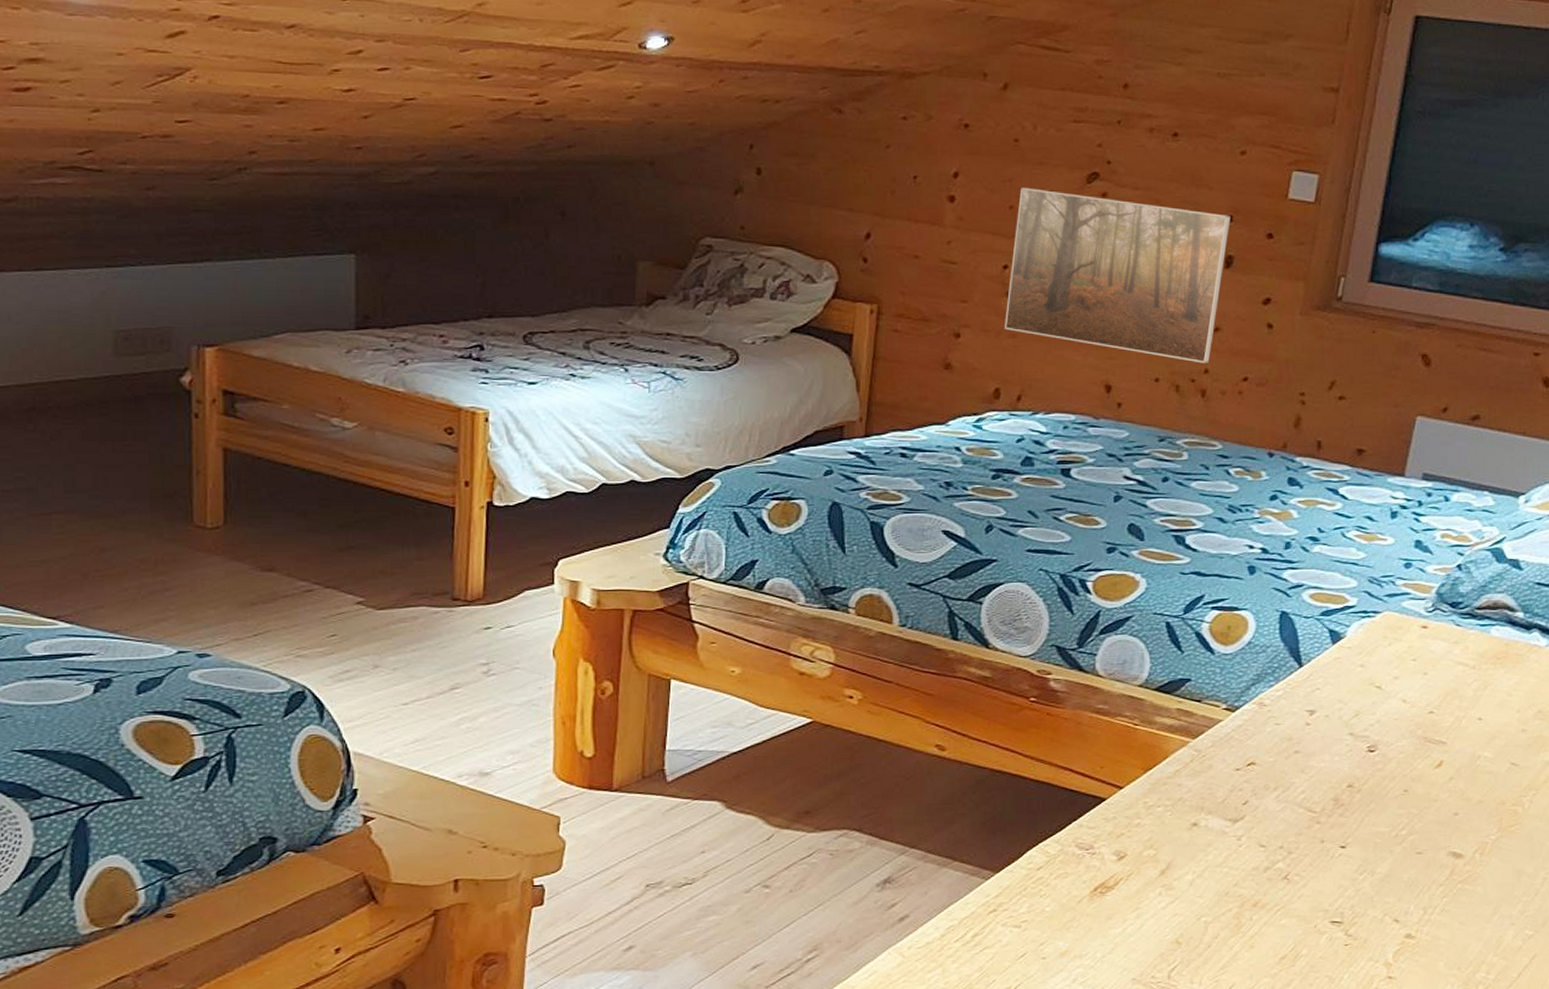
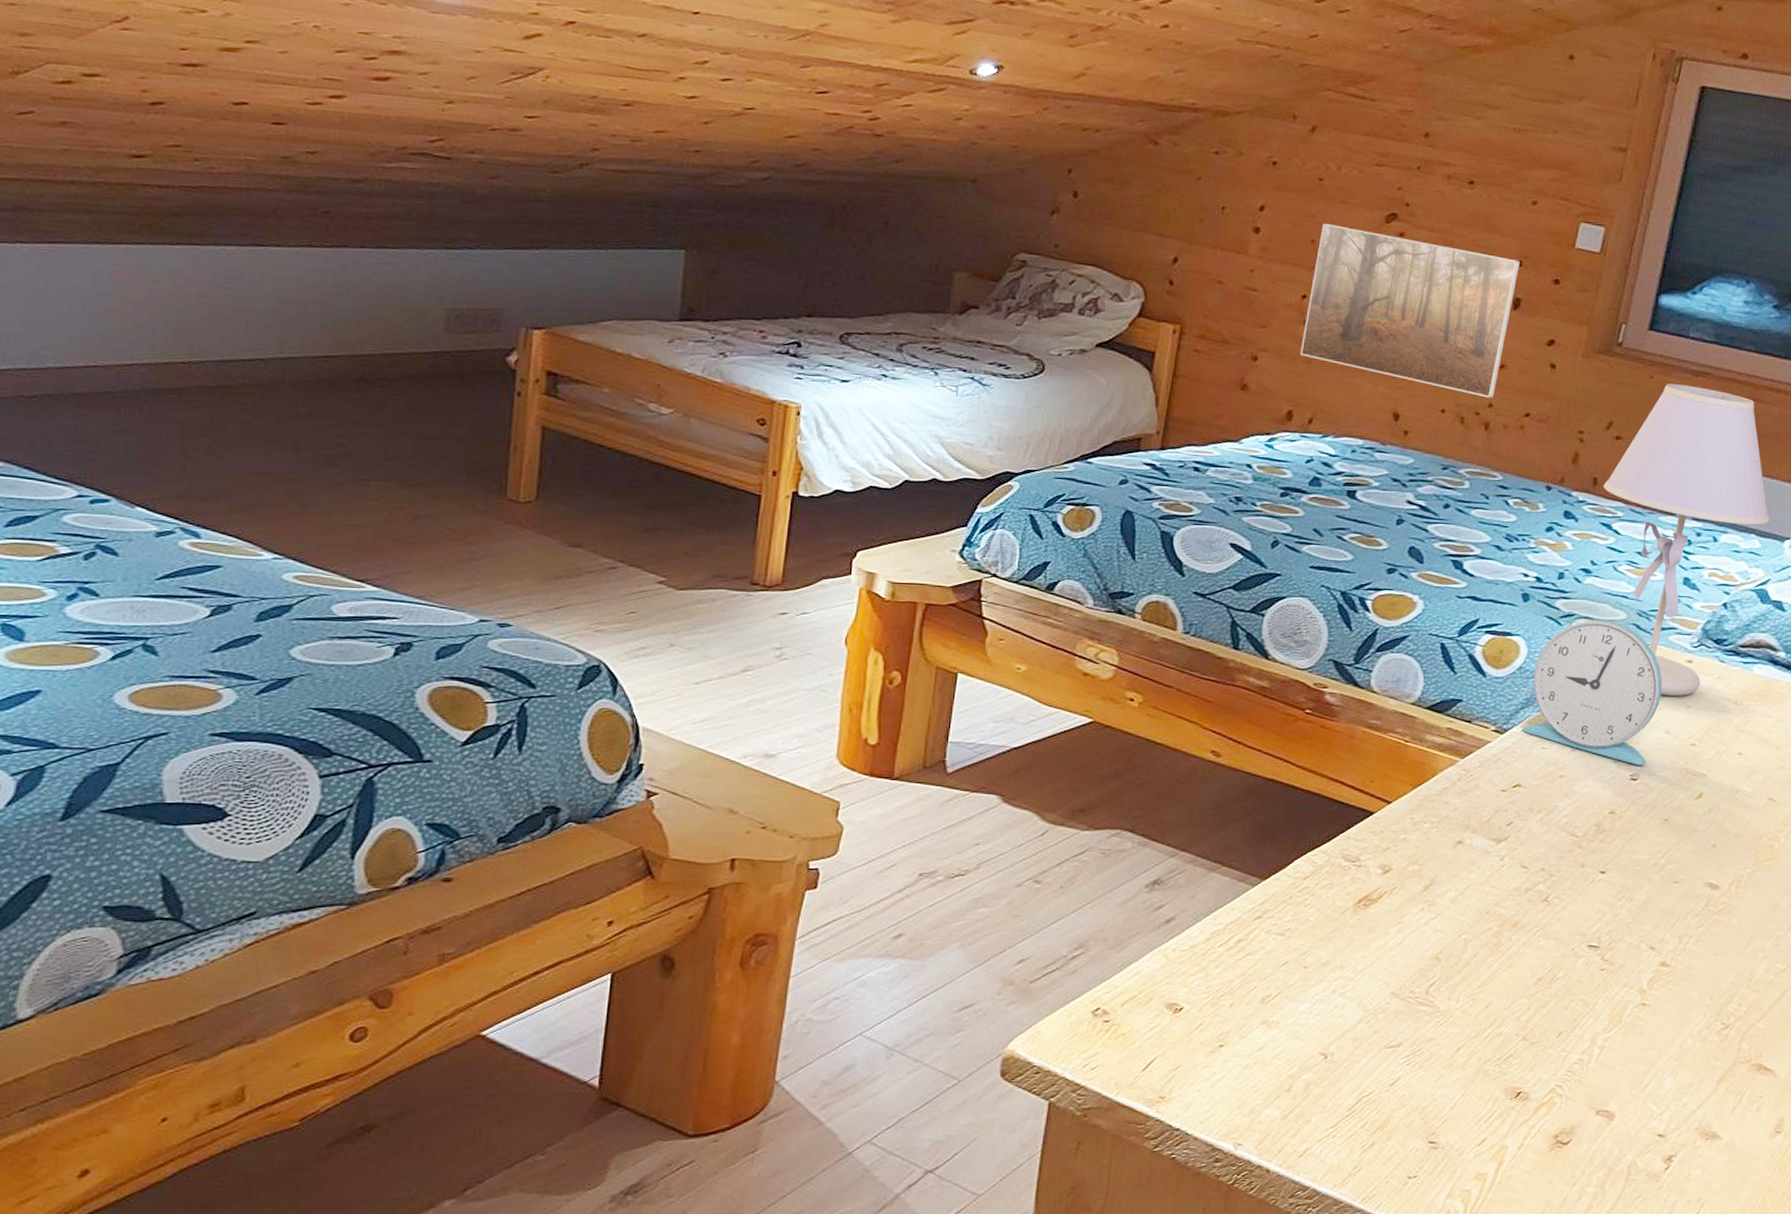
alarm clock: none [1254,588,1397,736] -> present [1522,619,1662,765]
table lamp: none [1328,338,1502,664] -> present [1603,383,1769,697]

